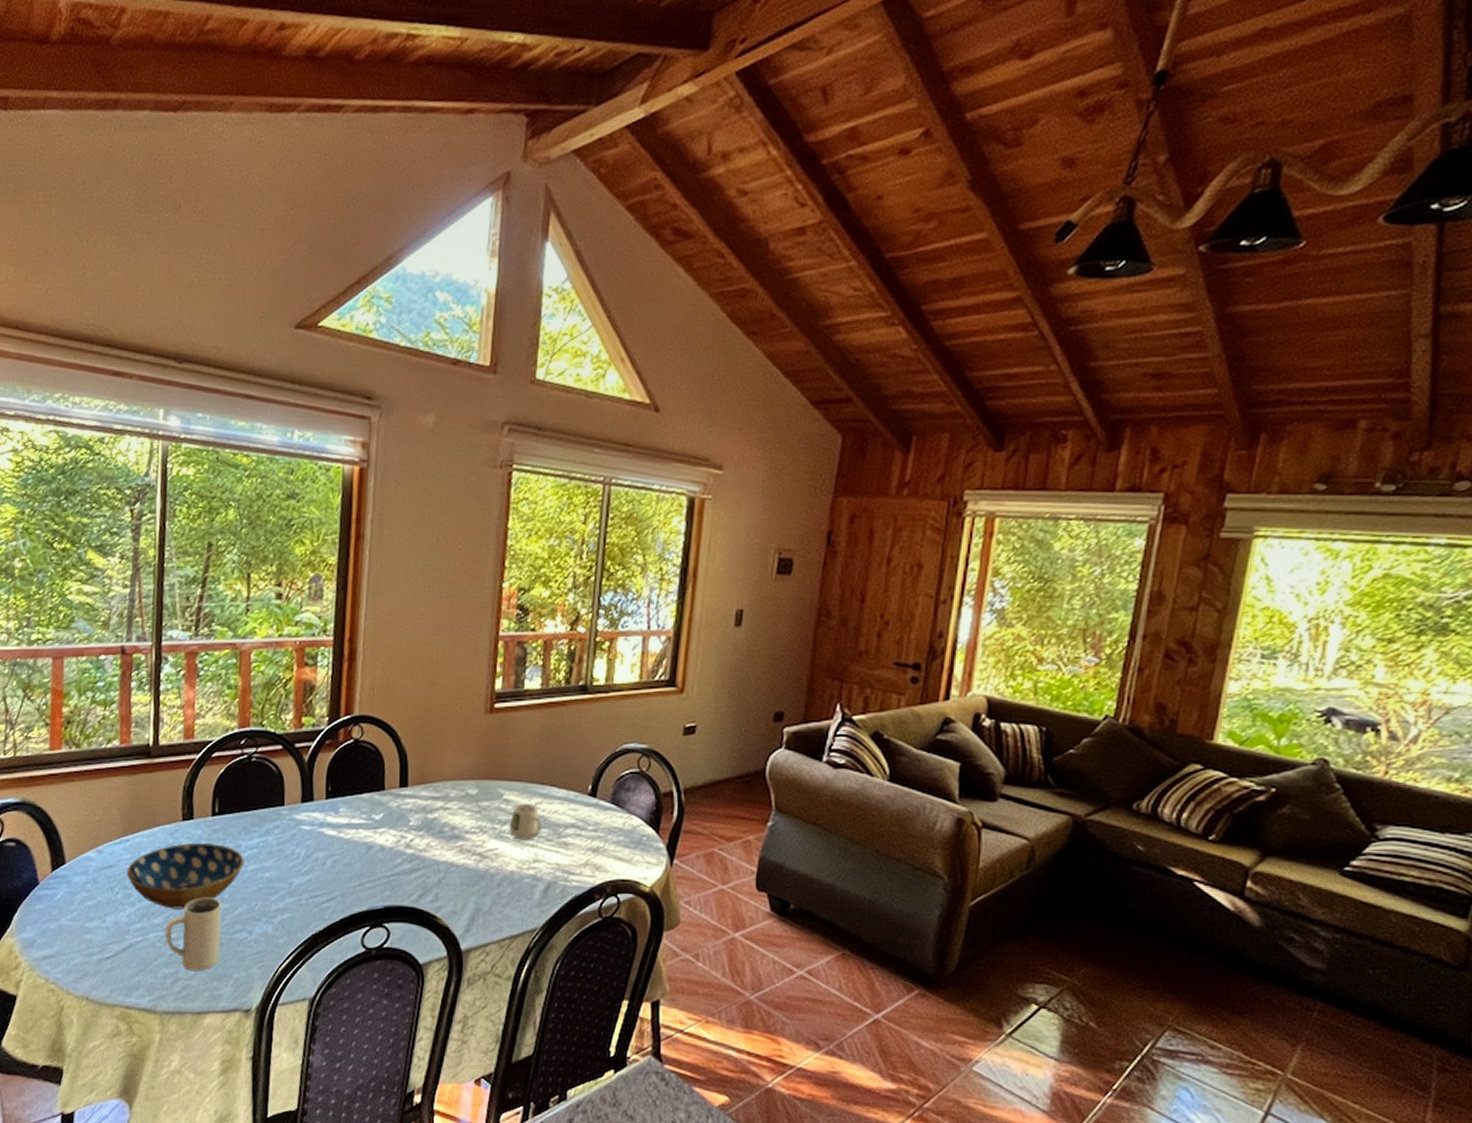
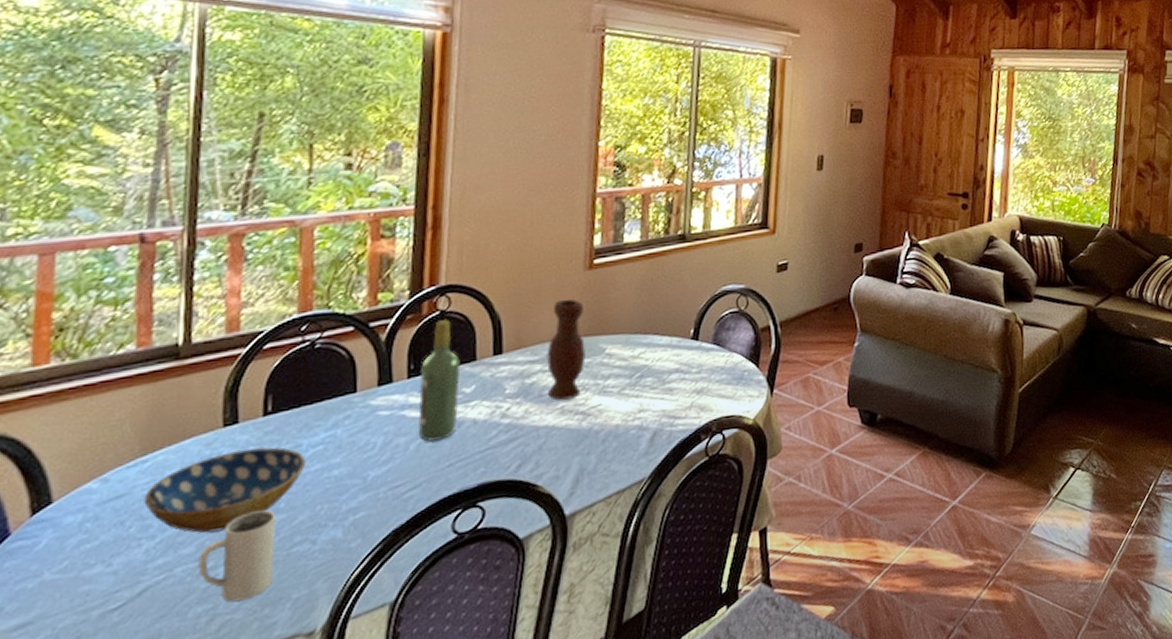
wine bottle: none [333,748,371,860] -> present [417,320,461,442]
vase: none [447,741,484,839] -> present [546,299,586,400]
mug: present [509,804,542,840] -> none [612,355,647,393]

